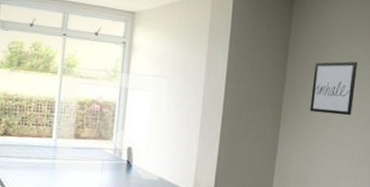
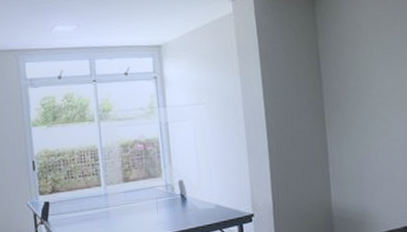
wall art: present [310,61,358,116] -> none [348,52,395,111]

